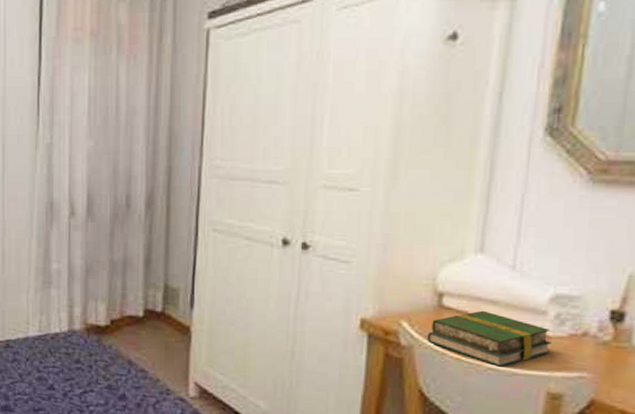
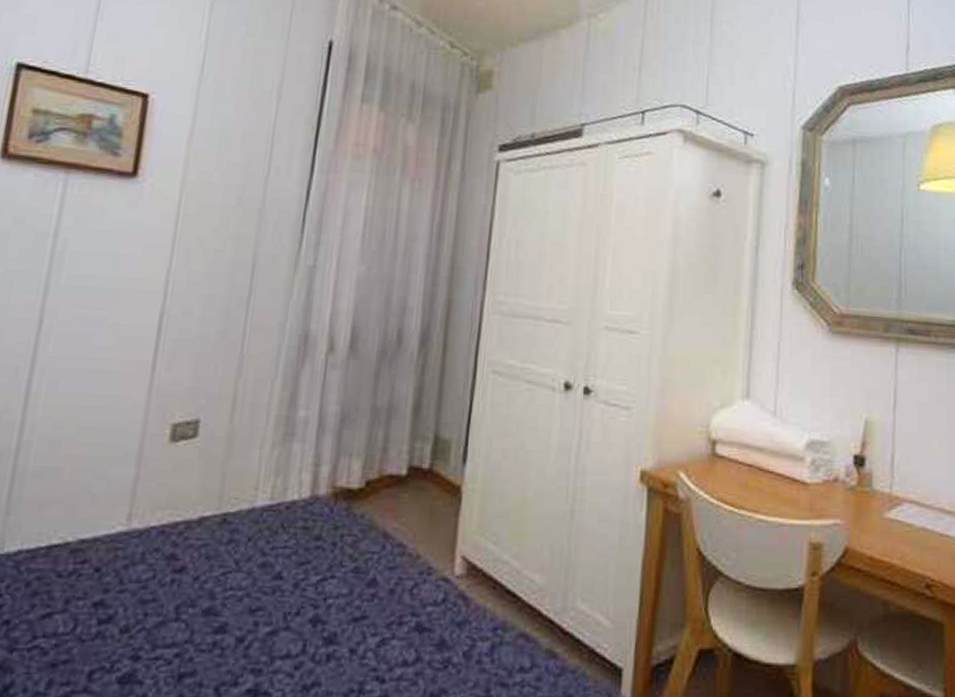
book: present [426,310,552,367] -> none [702,458,810,518]

